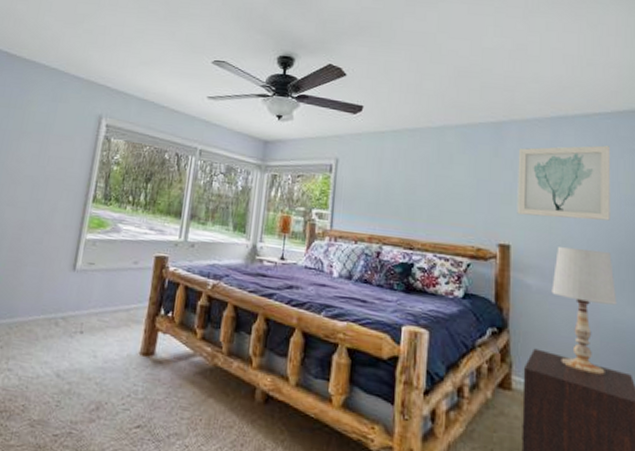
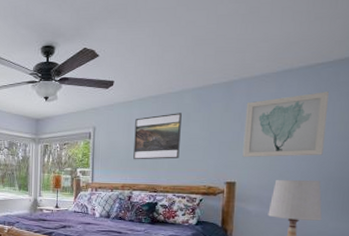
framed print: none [384,151,444,208] -> present [133,113,182,160]

